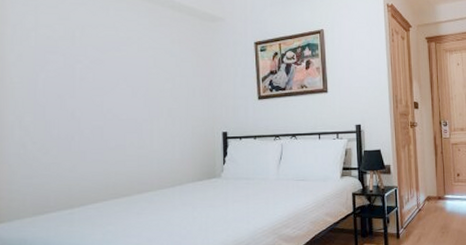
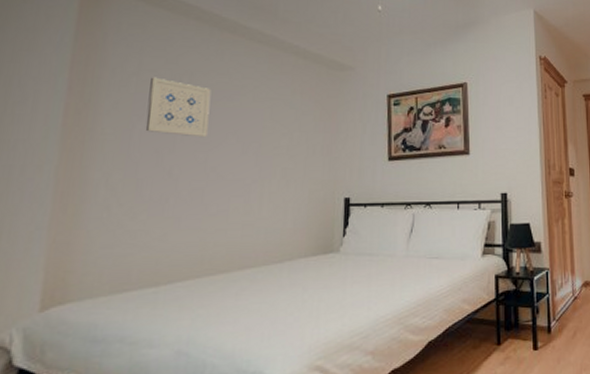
wall art: none [47,32,101,84] -> present [145,77,211,138]

